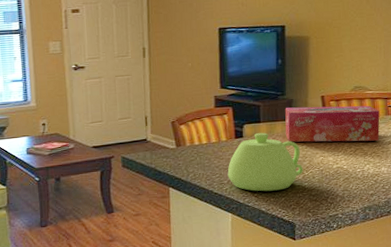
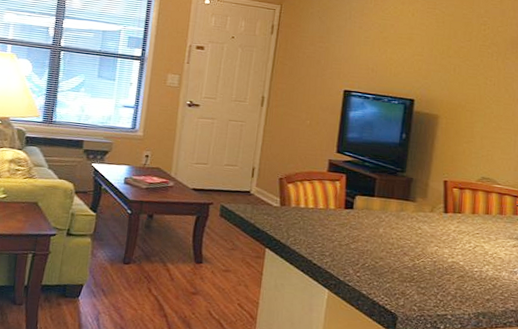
teapot: present [227,133,304,192] -> none [330,207,415,275]
tissue box: present [285,105,380,142] -> none [399,186,507,241]

